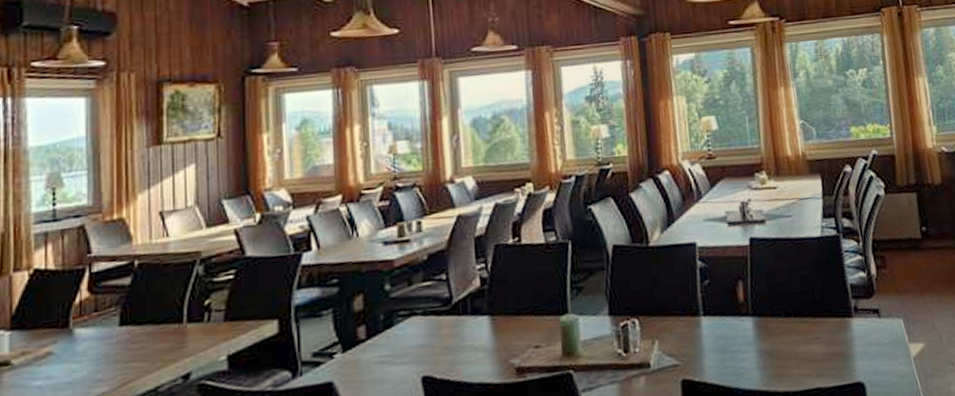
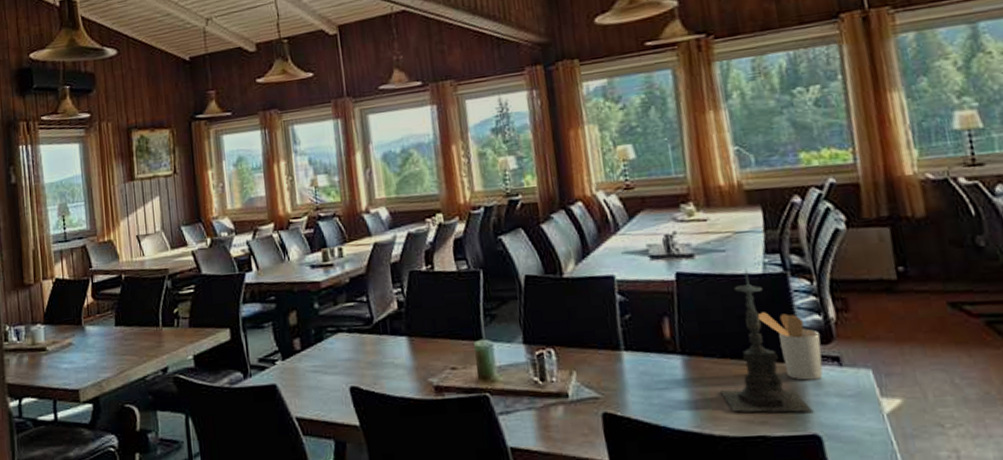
candle holder: none [785,232,859,368] -> present [720,269,814,413]
utensil holder: none [817,271,866,333] -> present [758,312,823,381]

